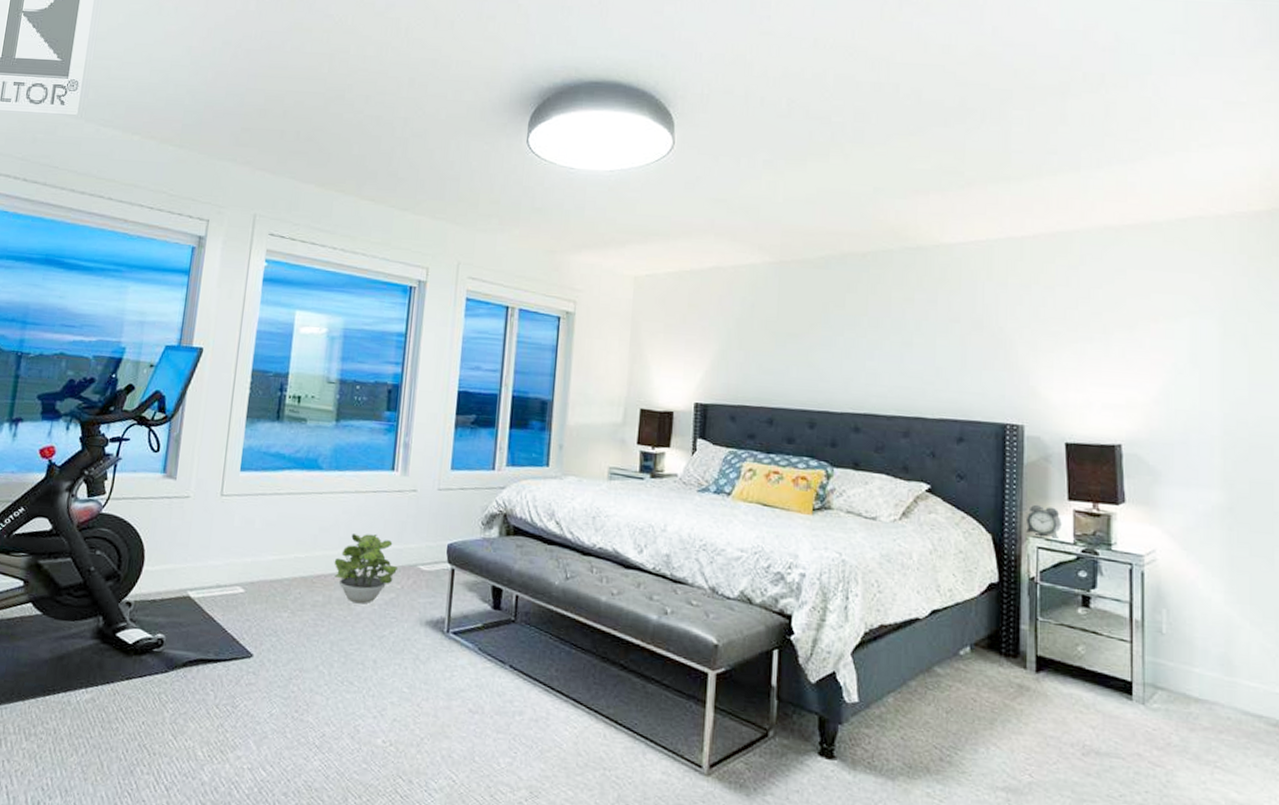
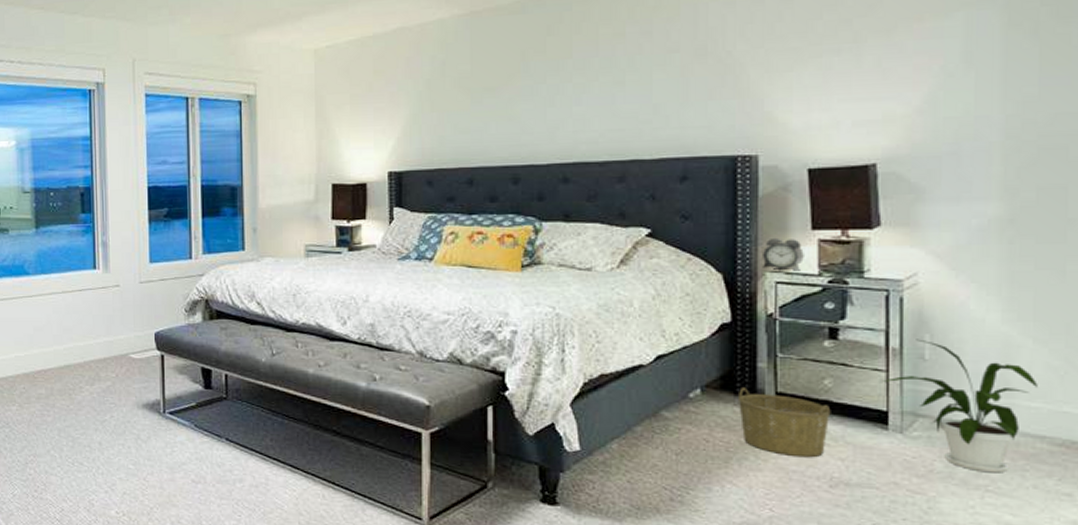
potted plant: present [334,534,397,604] -> none [51,330,110,394]
basket: none [1002,648,1084,724] -> present [737,388,831,458]
house plant: none [1126,612,1255,750] -> present [881,339,1038,473]

